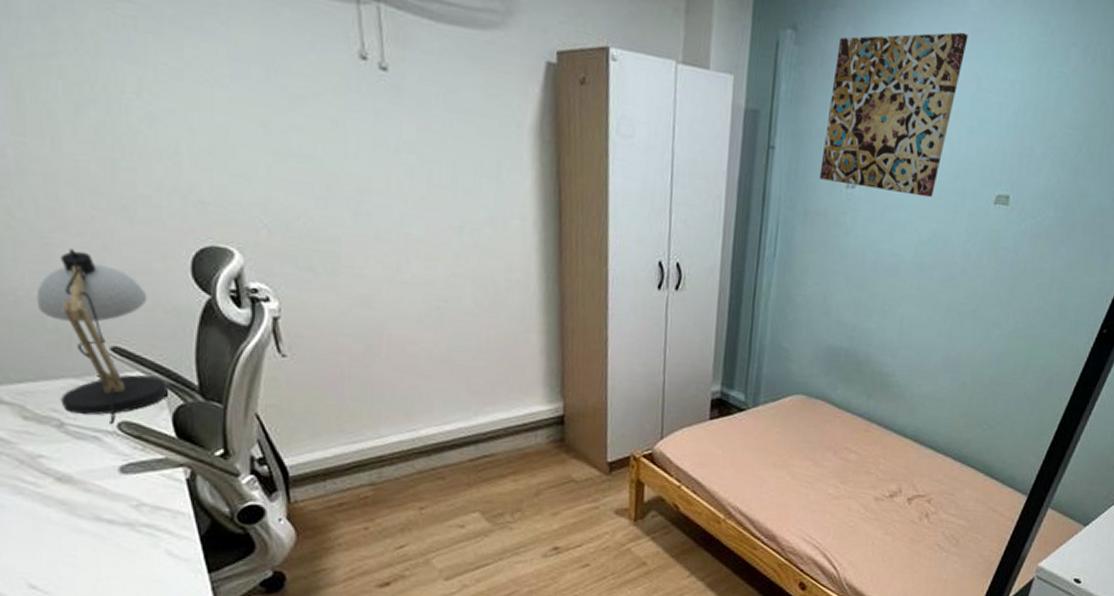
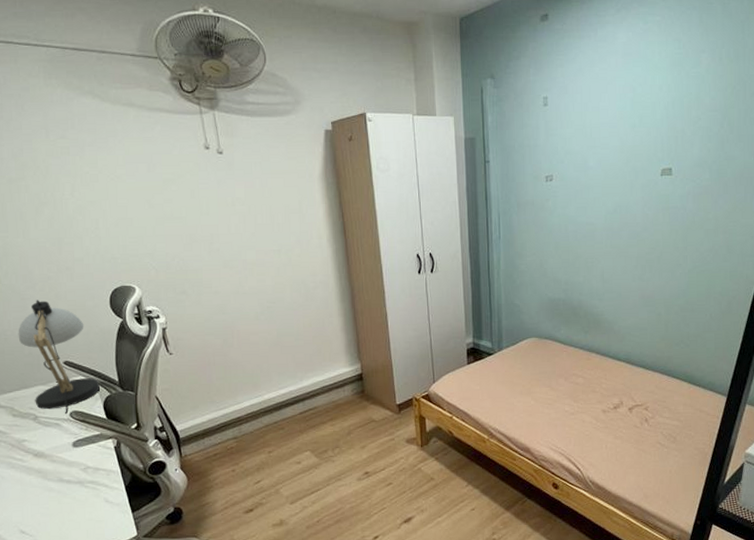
wall art: present [819,32,969,198] -> none [524,58,621,179]

